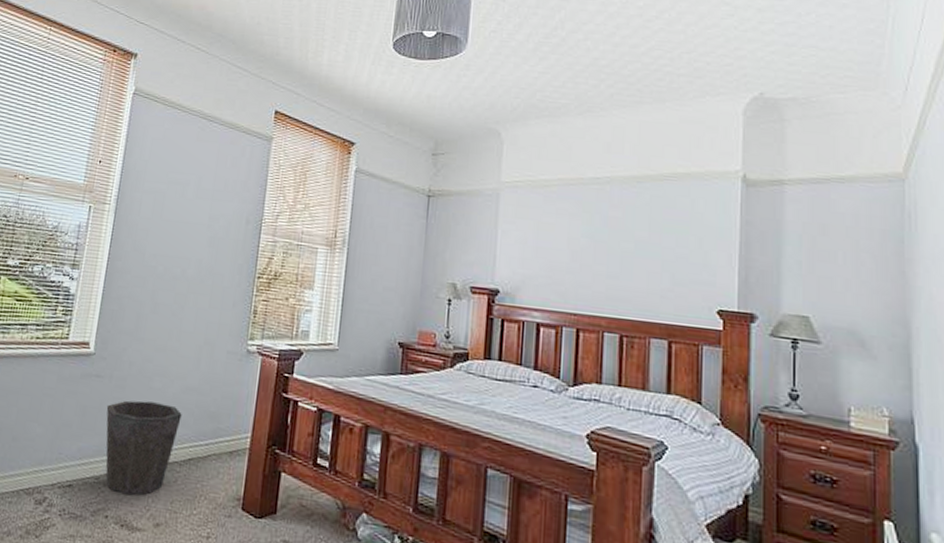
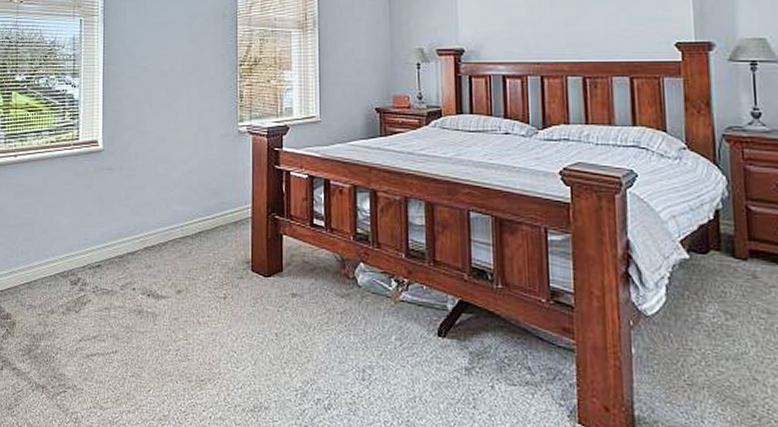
waste bin: present [105,400,182,495] -> none [121,186,188,269]

